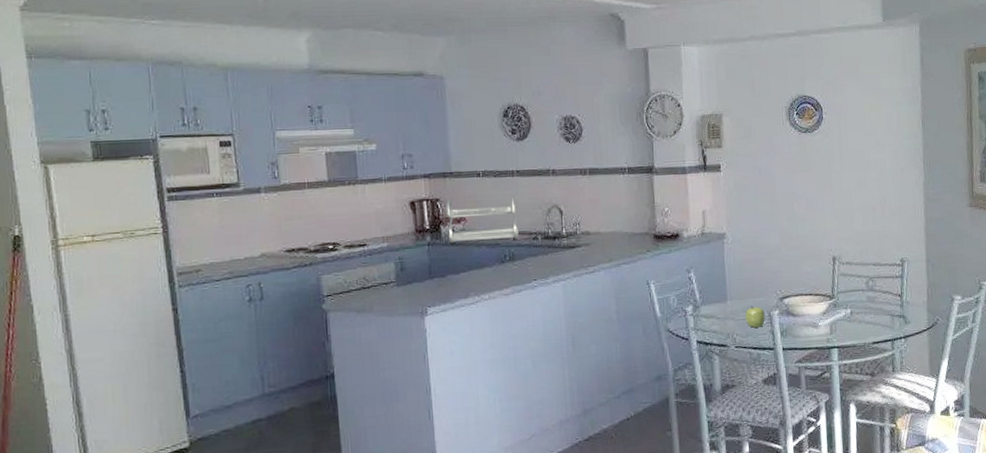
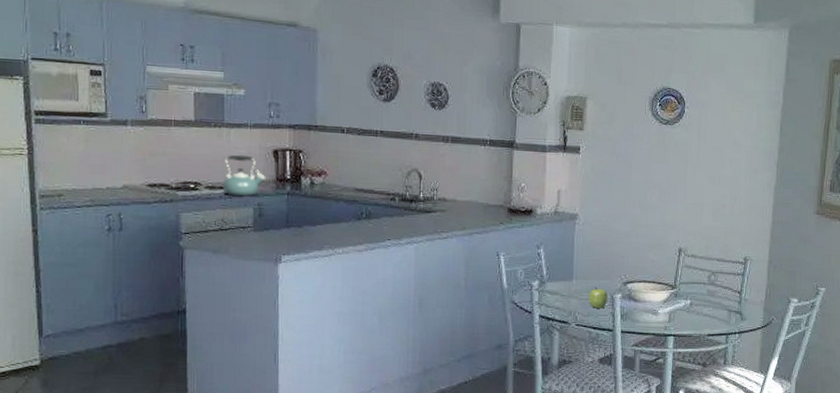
kettle: none [361,210,405,253] -> present [222,155,266,197]
dish rack: present [446,194,520,244] -> none [307,151,378,199]

